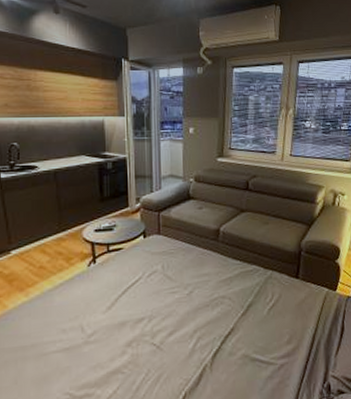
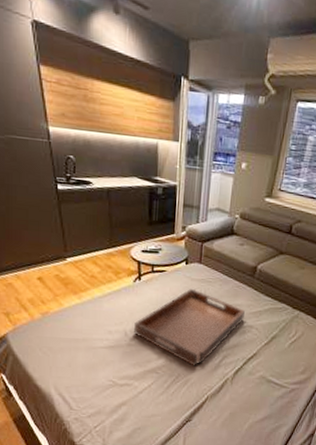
serving tray: none [90,263,215,357] -> present [133,288,246,366]

